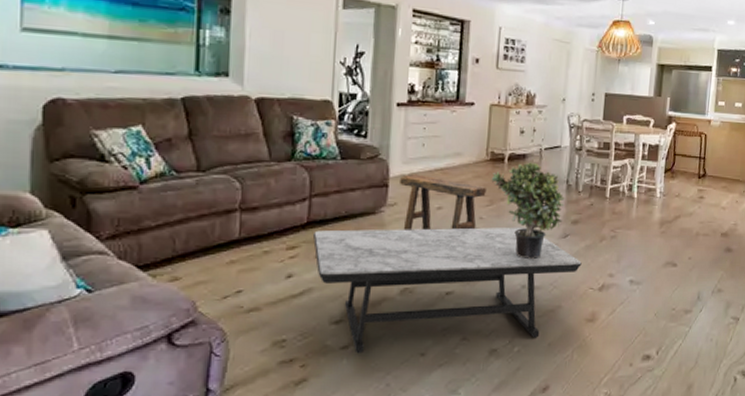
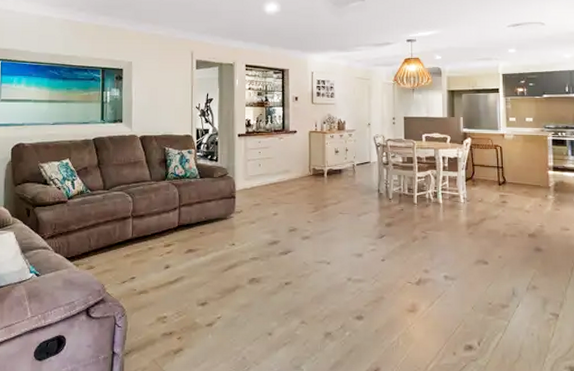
coffee table: present [313,227,582,354] -> none [183,229,398,331]
stool: present [400,174,488,231] -> none [244,188,312,232]
potted plant: present [491,162,565,259] -> none [315,175,378,256]

